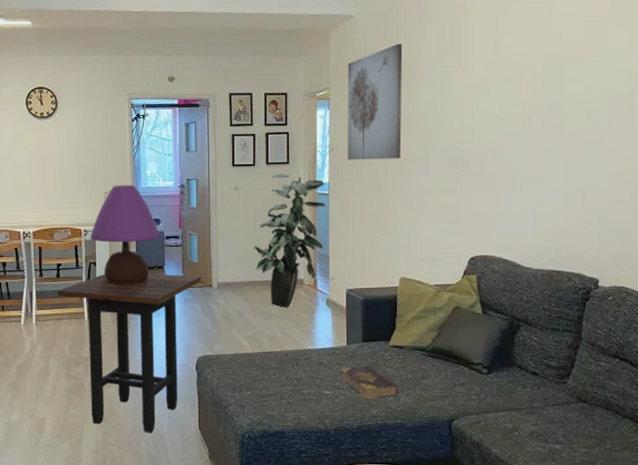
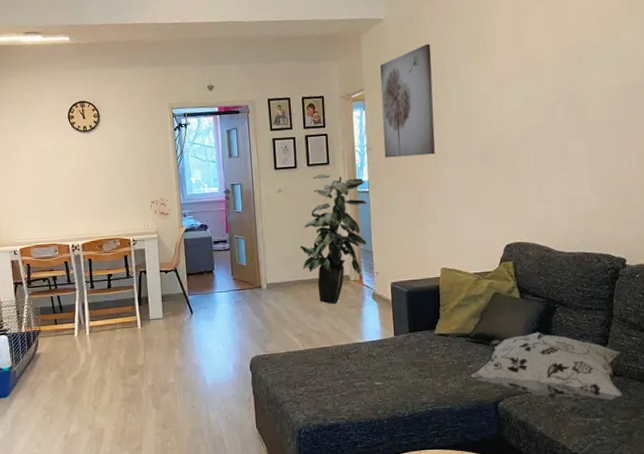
side table: present [57,273,202,433] -> none [109,278,251,436]
table lamp: present [90,185,160,284] -> none [139,192,208,291]
book: present [341,365,398,399] -> none [390,354,446,387]
decorative pillow: none [424,350,587,427] -> present [470,332,622,401]

